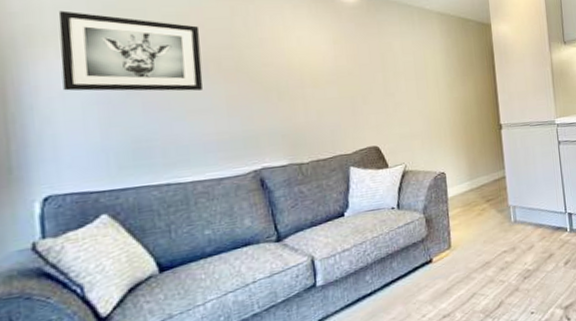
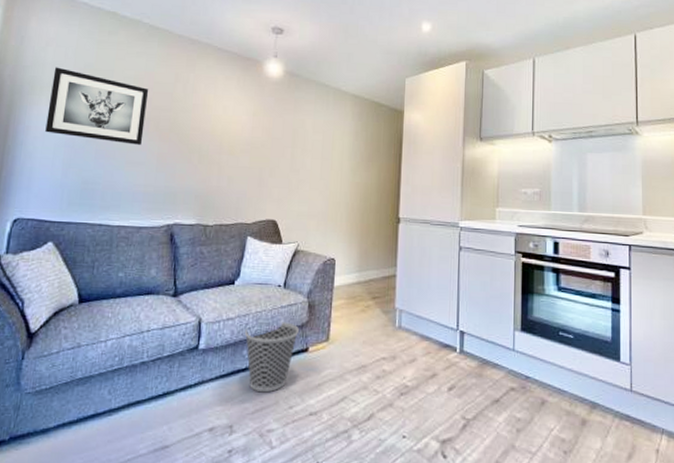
wastebasket: none [363,240,420,311] -> present [244,322,299,393]

